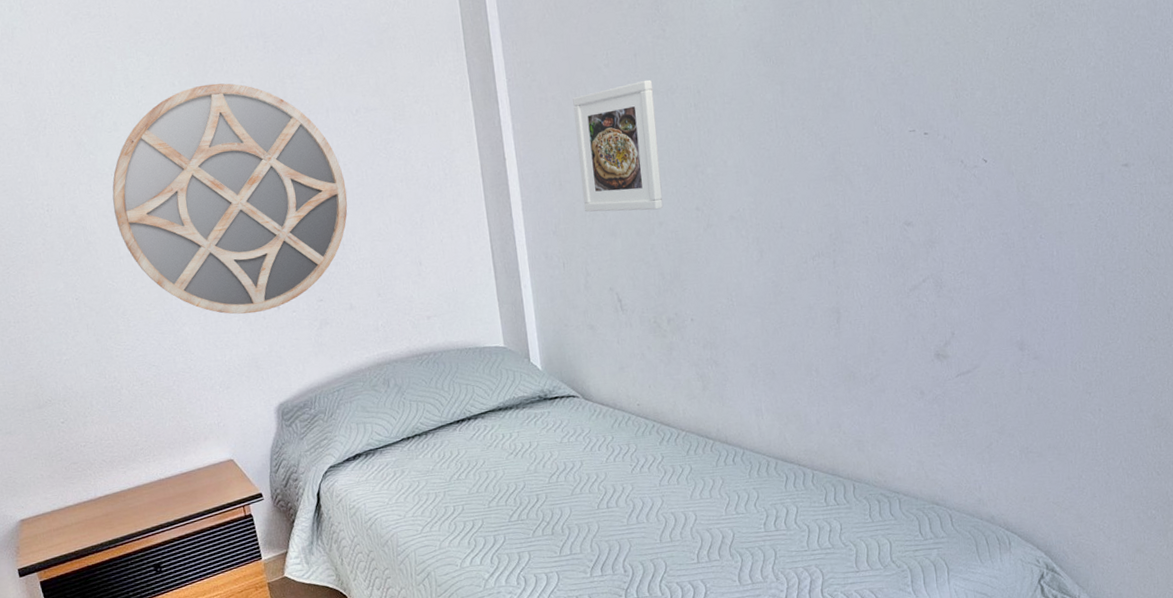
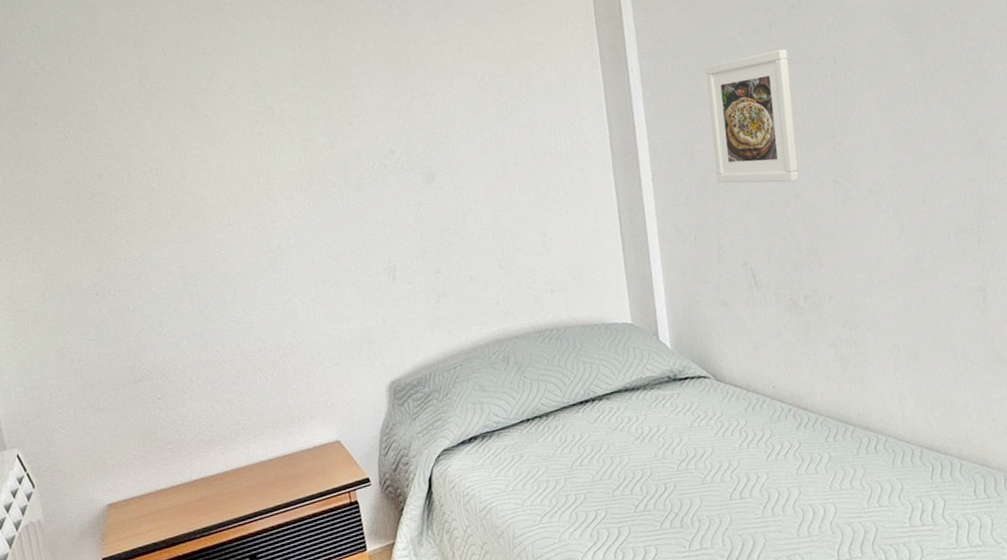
home mirror: present [112,83,348,315] -> none [224,47,470,286]

